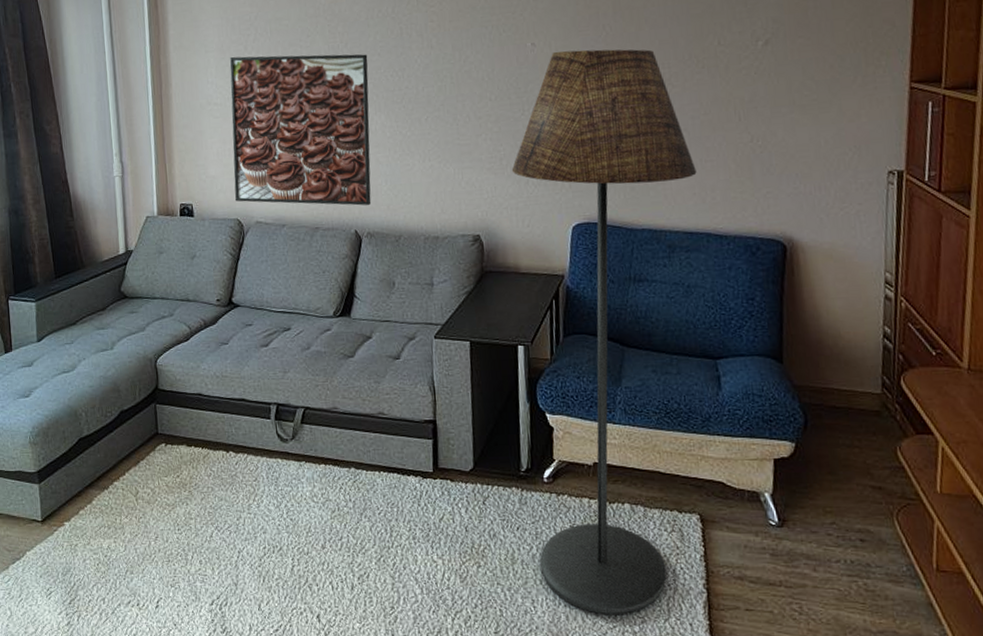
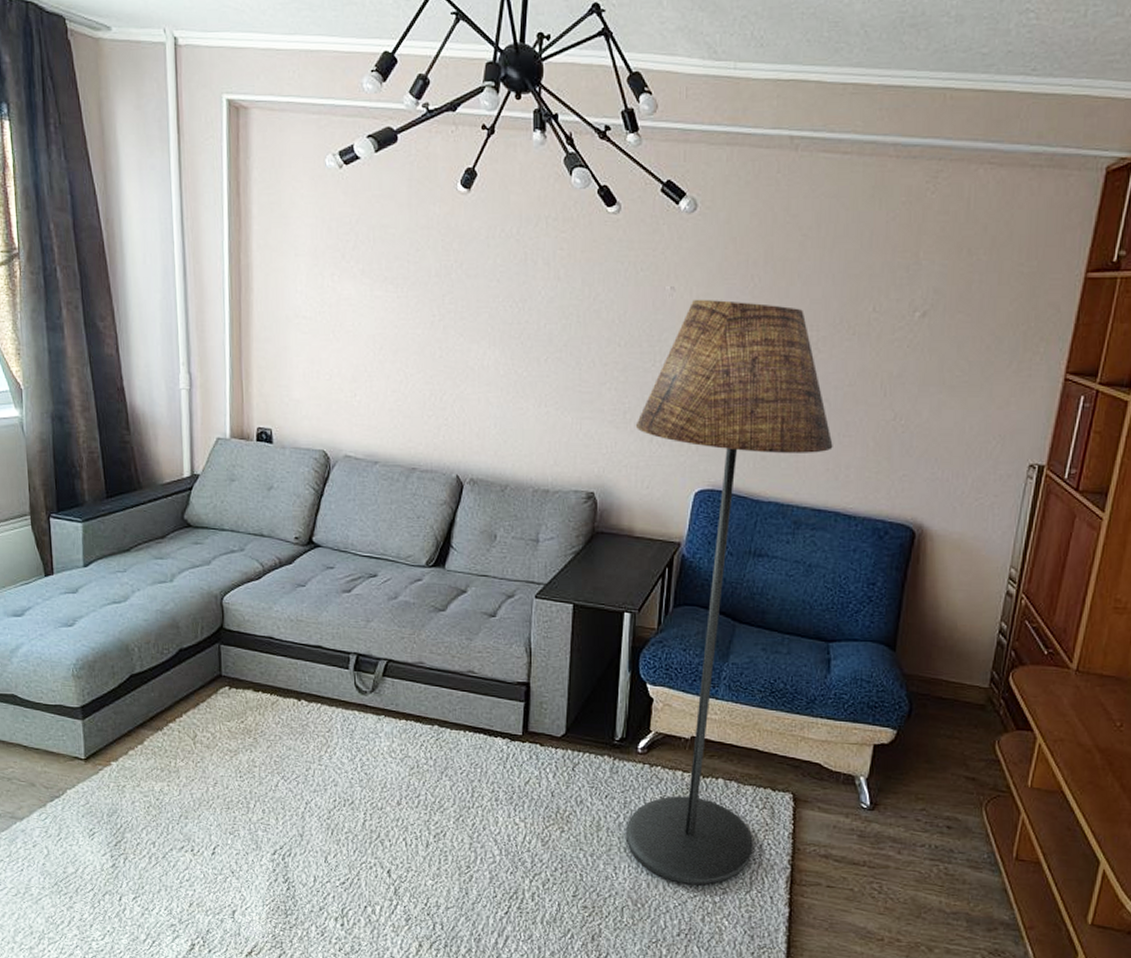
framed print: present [229,54,372,206] -> none [321,264,485,449]

